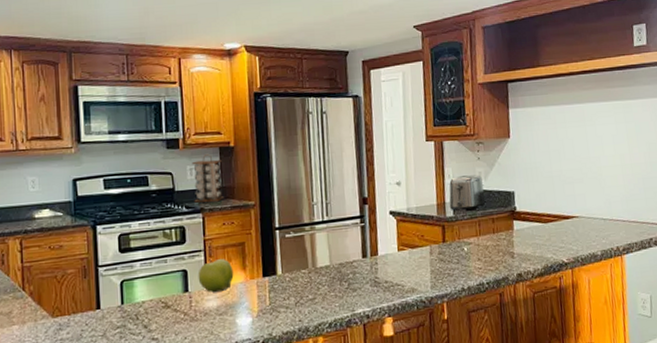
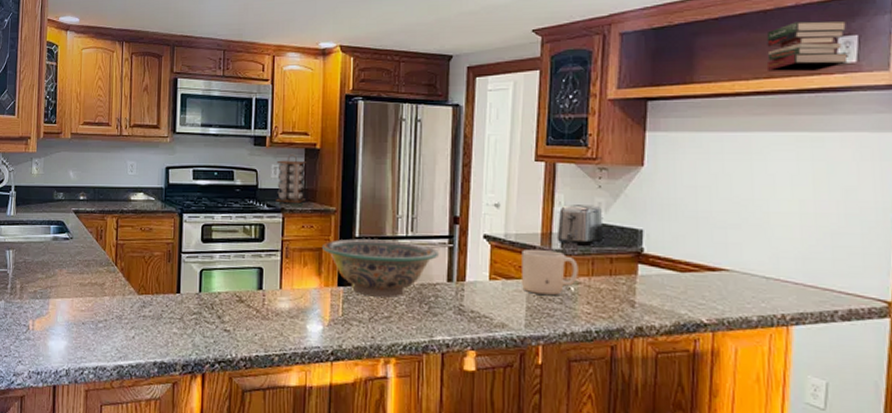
fruit: present [197,258,234,292] -> none [273,260,308,294]
decorative bowl: none [244,226,354,282] -> present [321,238,440,297]
mug: none [422,218,469,259] -> present [522,250,578,296]
books: none [586,12,641,54] -> present [766,20,848,72]

